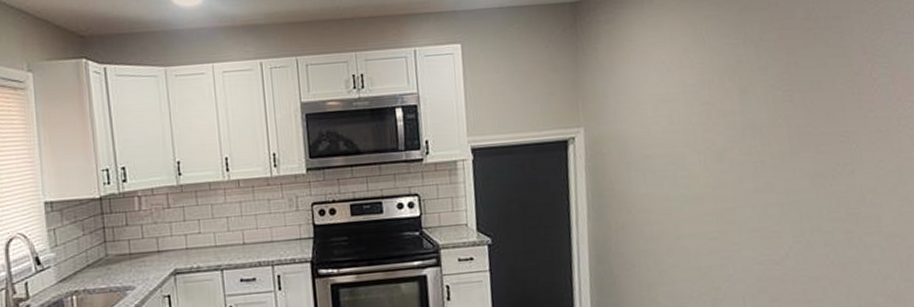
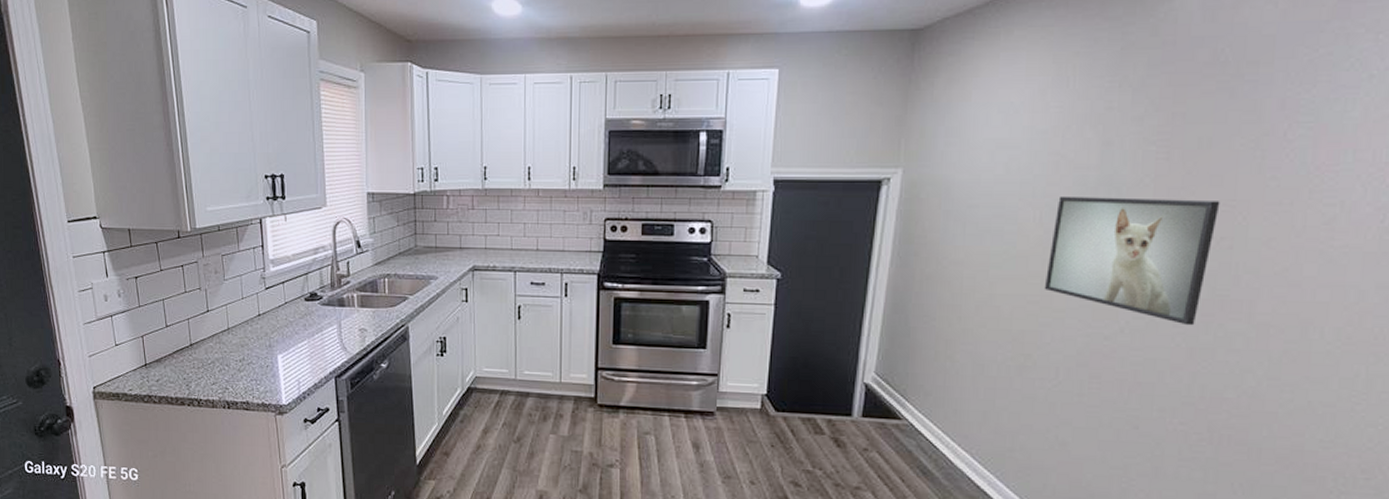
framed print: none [715,133,841,244] -> present [1044,195,1220,326]

